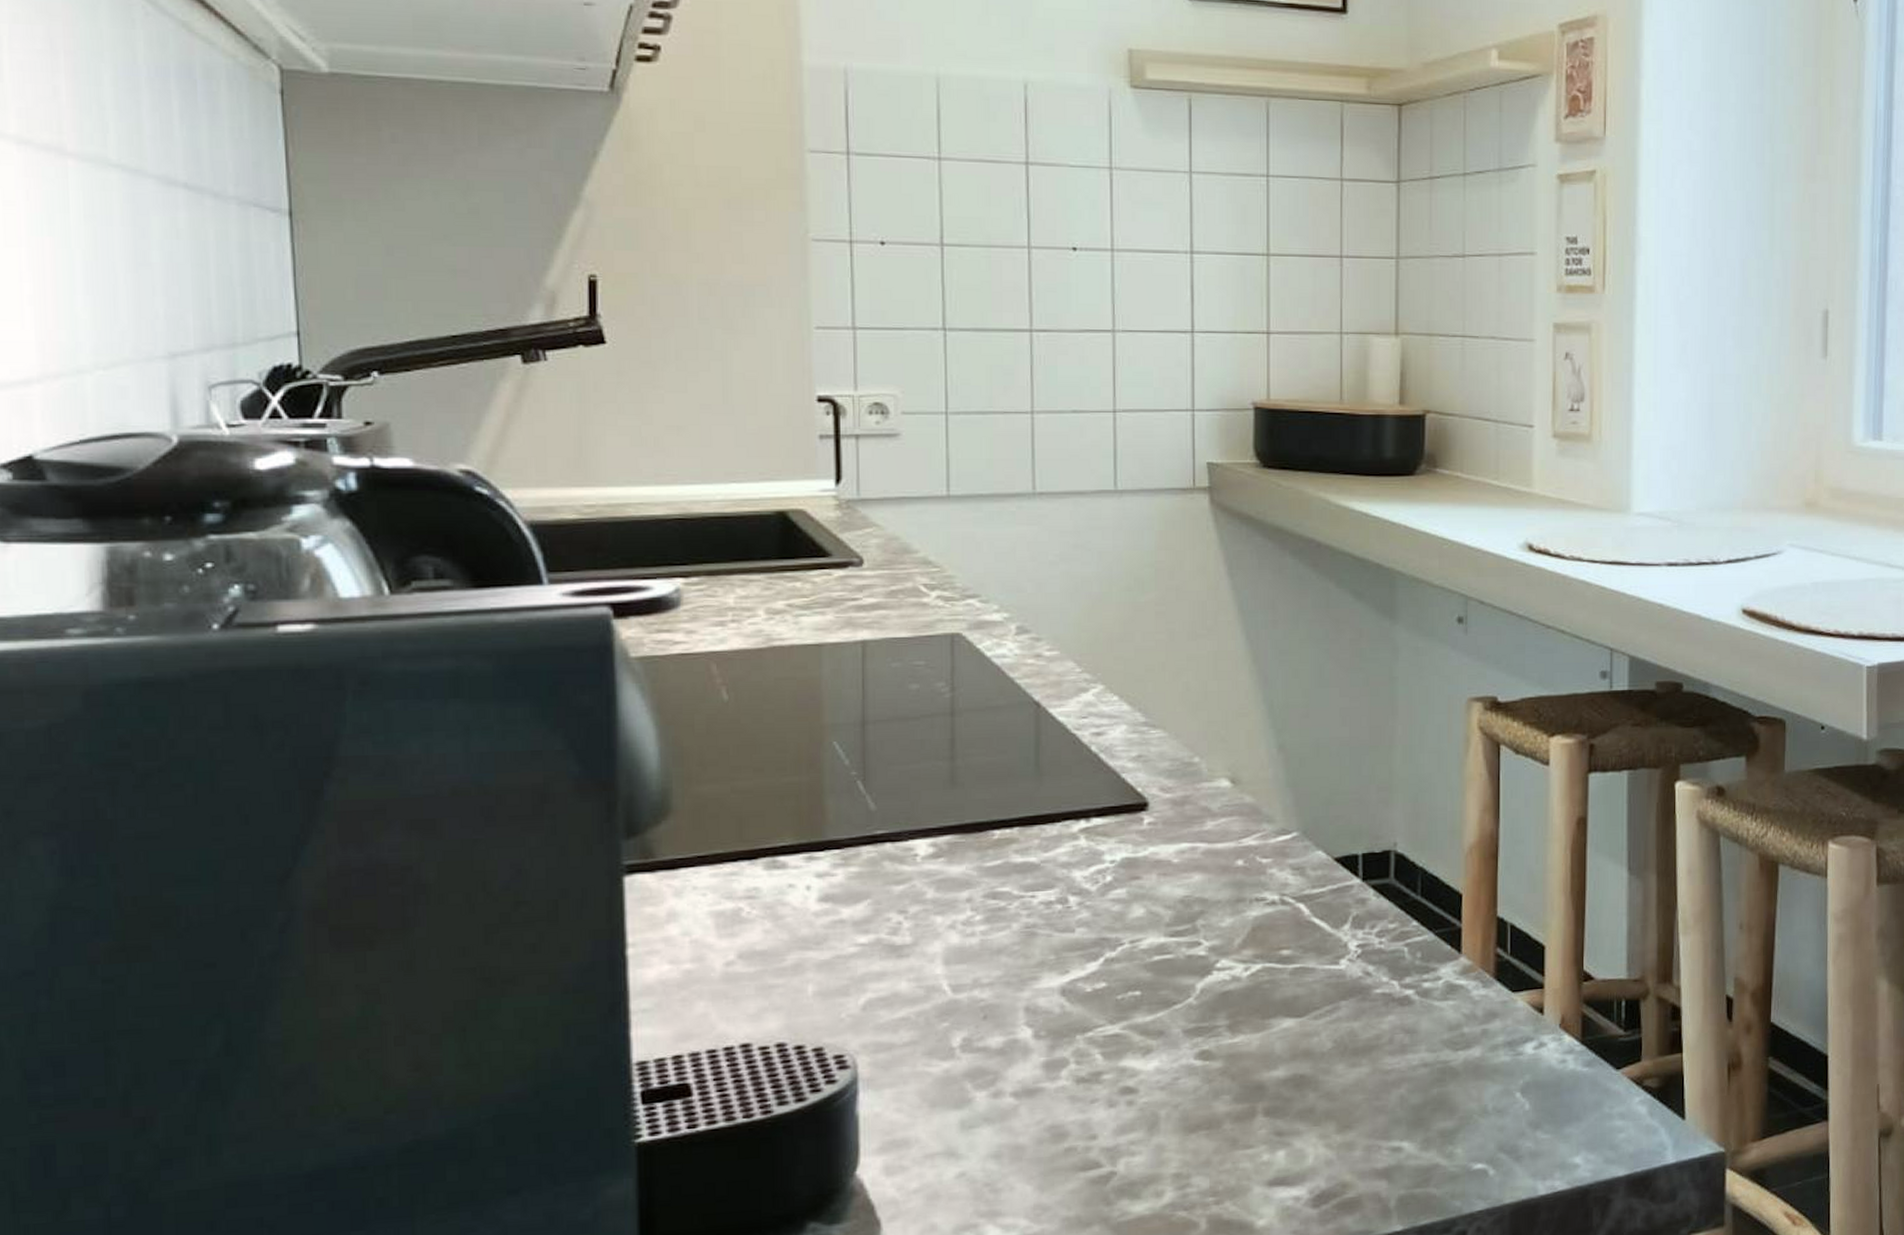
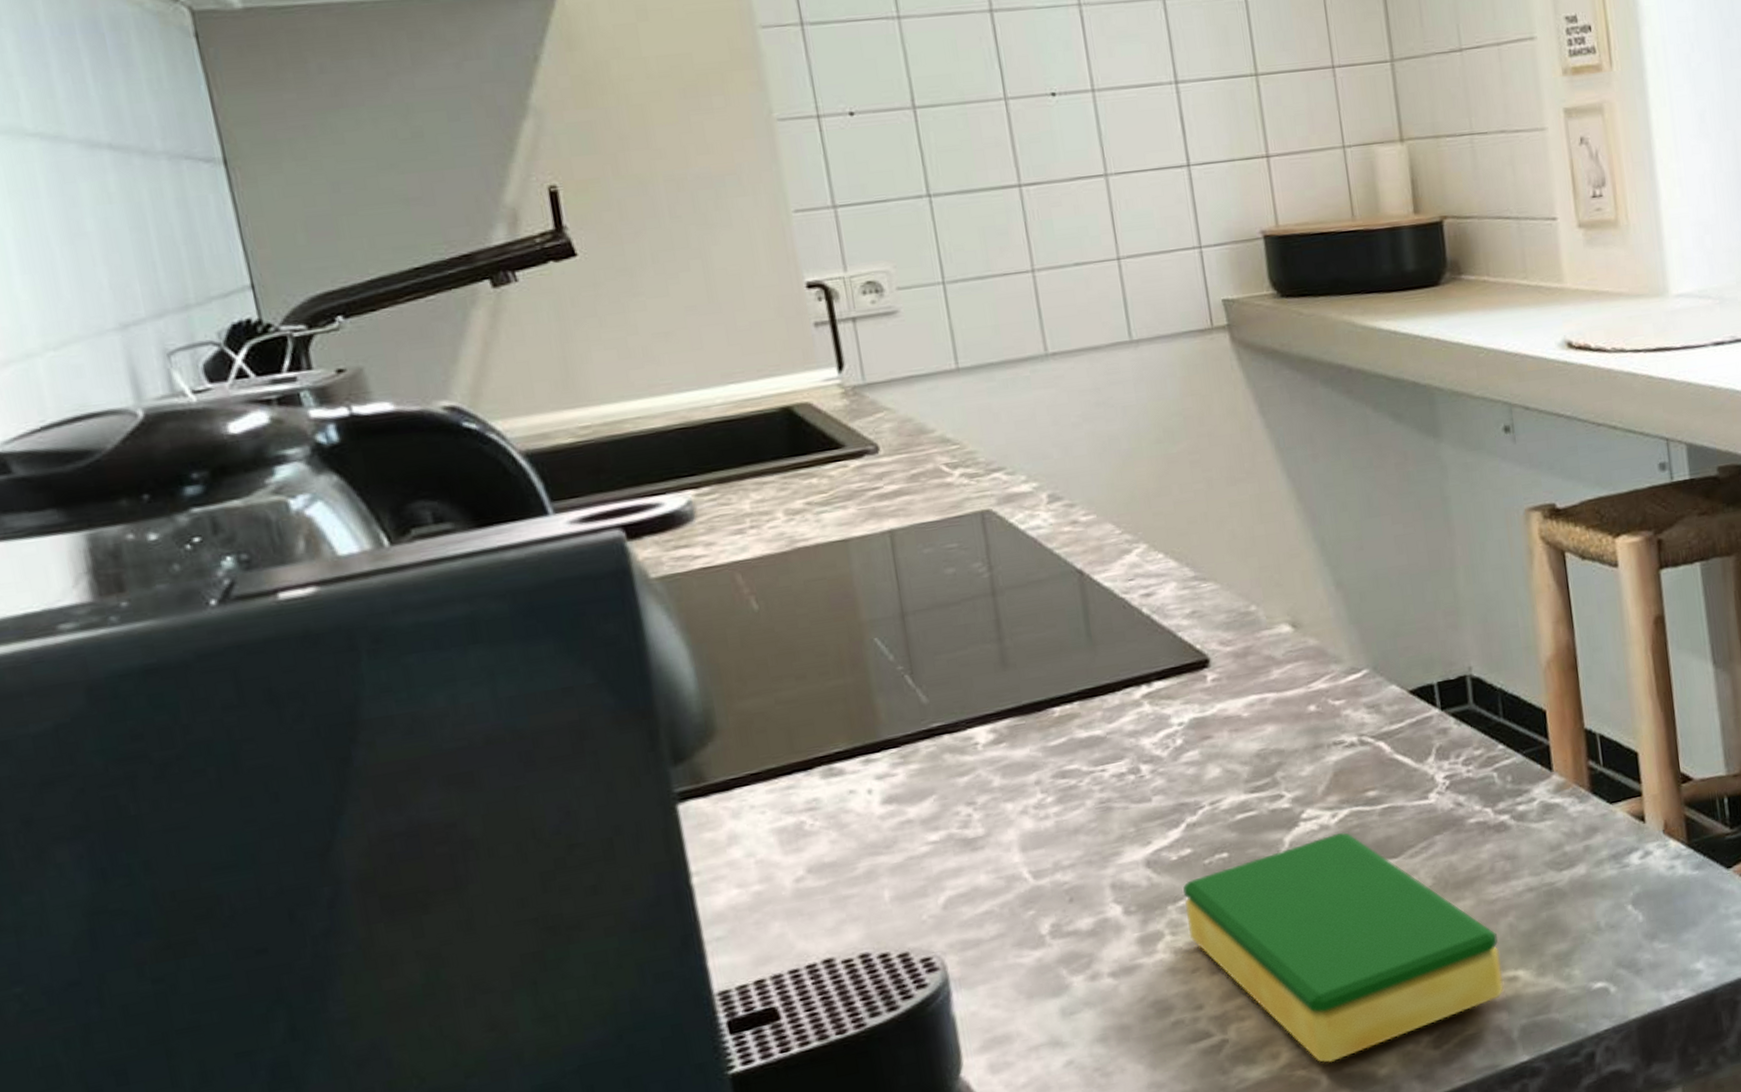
dish sponge: none [1092,987,1387,1207] -> present [1183,833,1504,1063]

